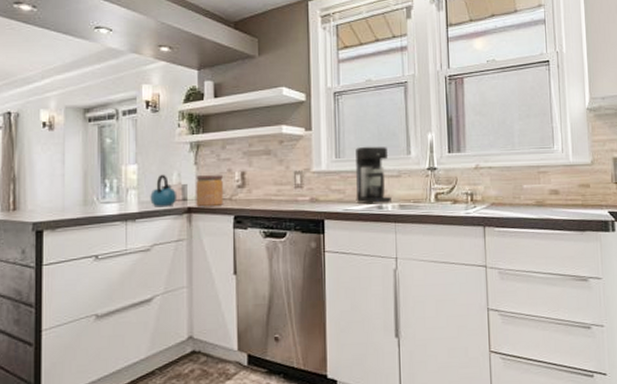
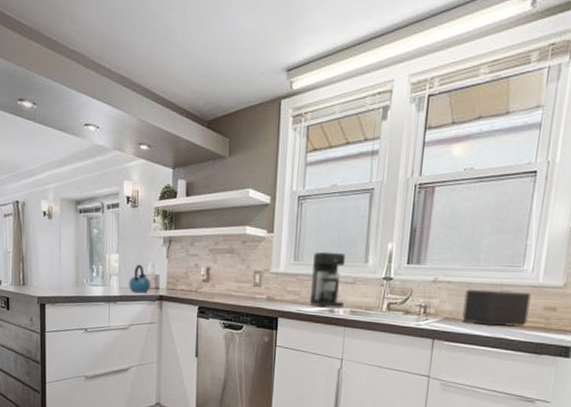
jar: present [196,175,223,207] -> none [167,268,190,297]
toaster: none [507,171,567,207] -> present [462,289,532,327]

